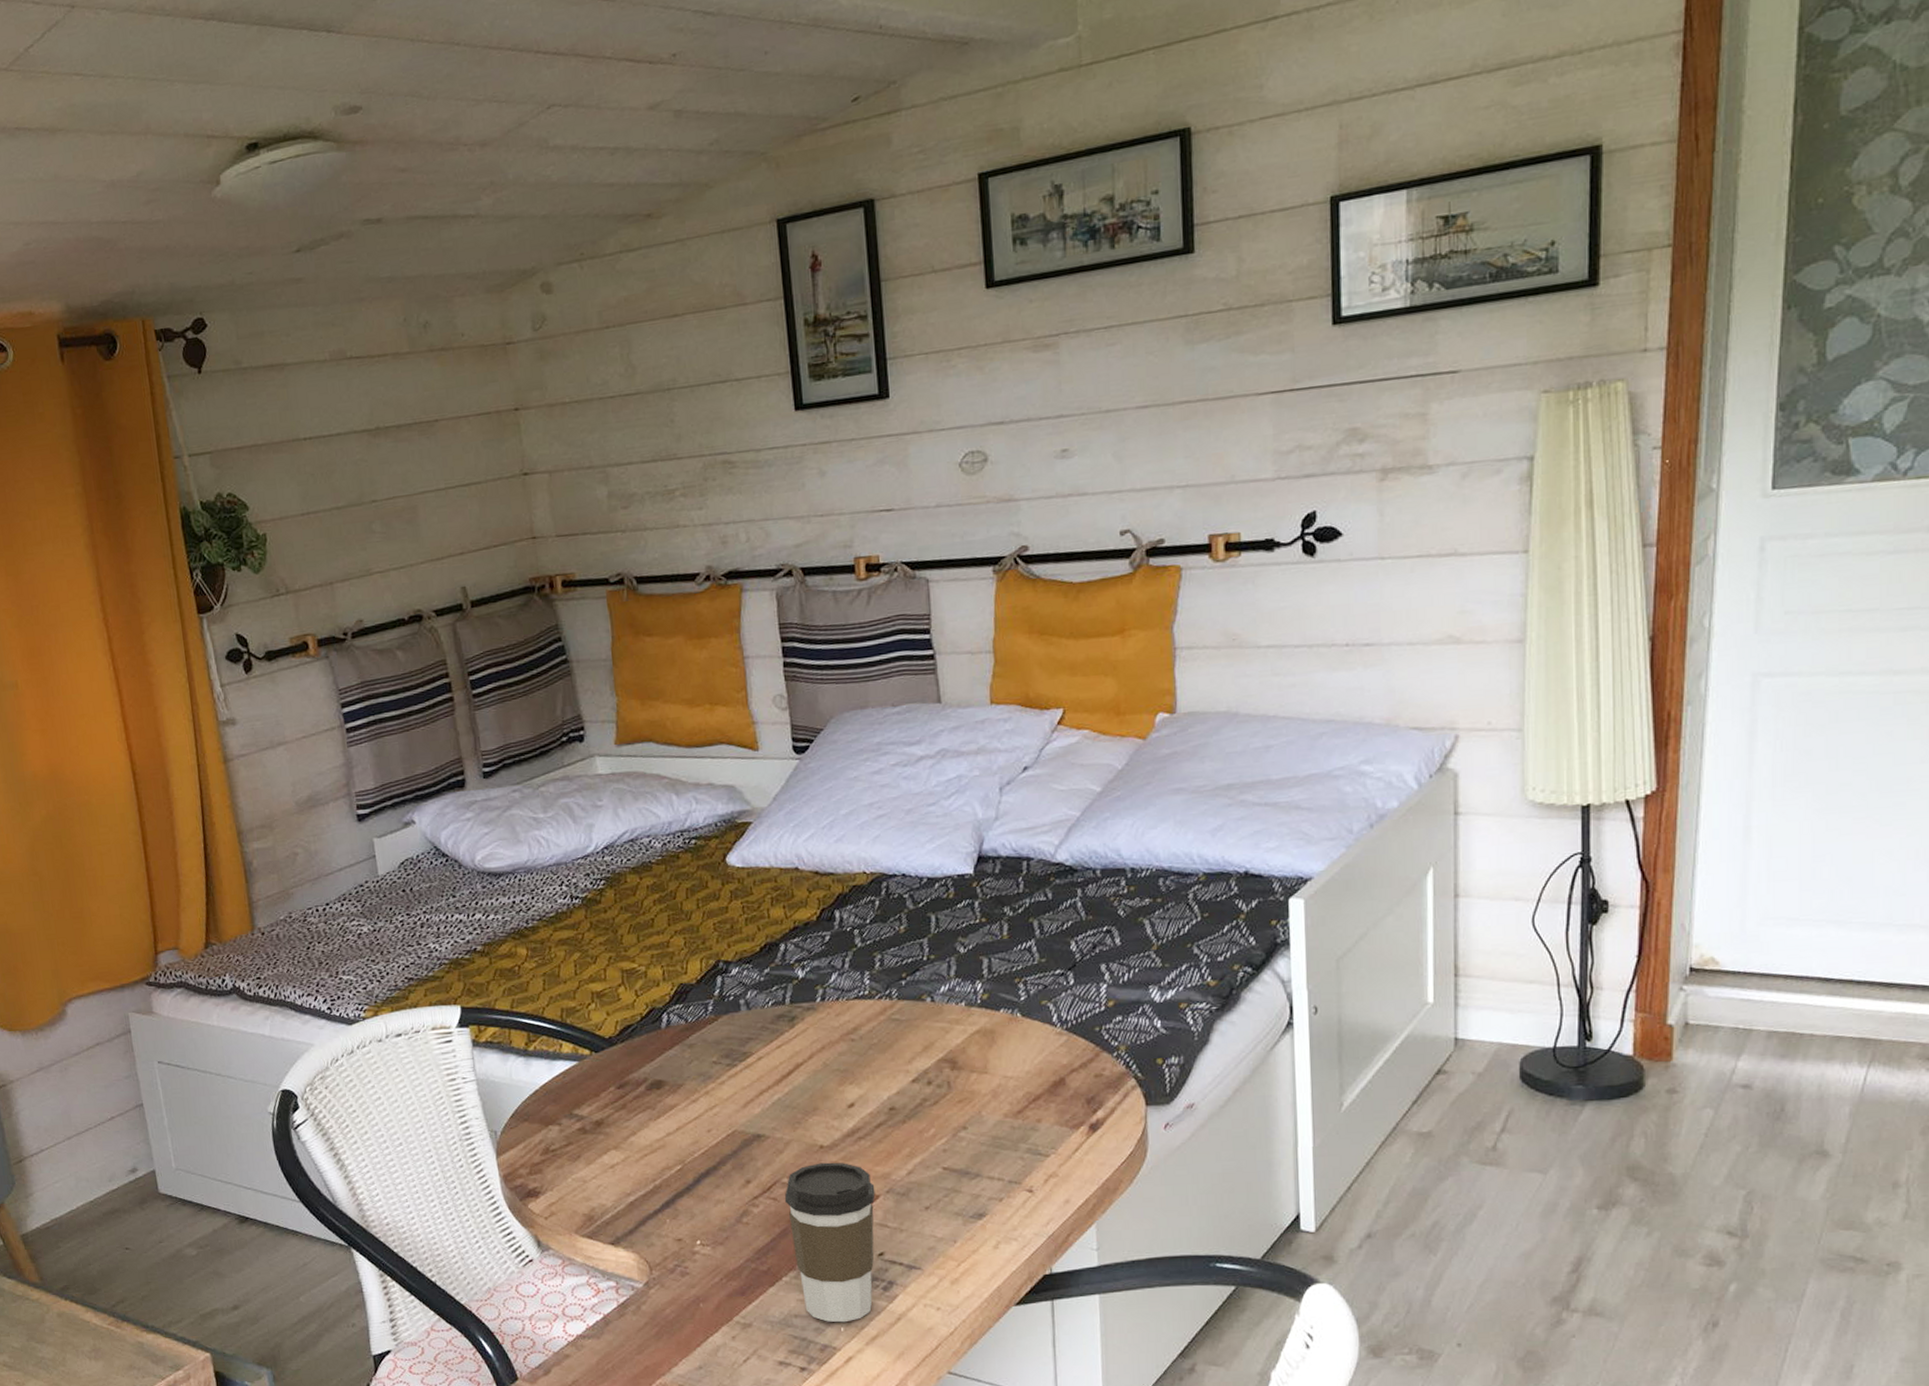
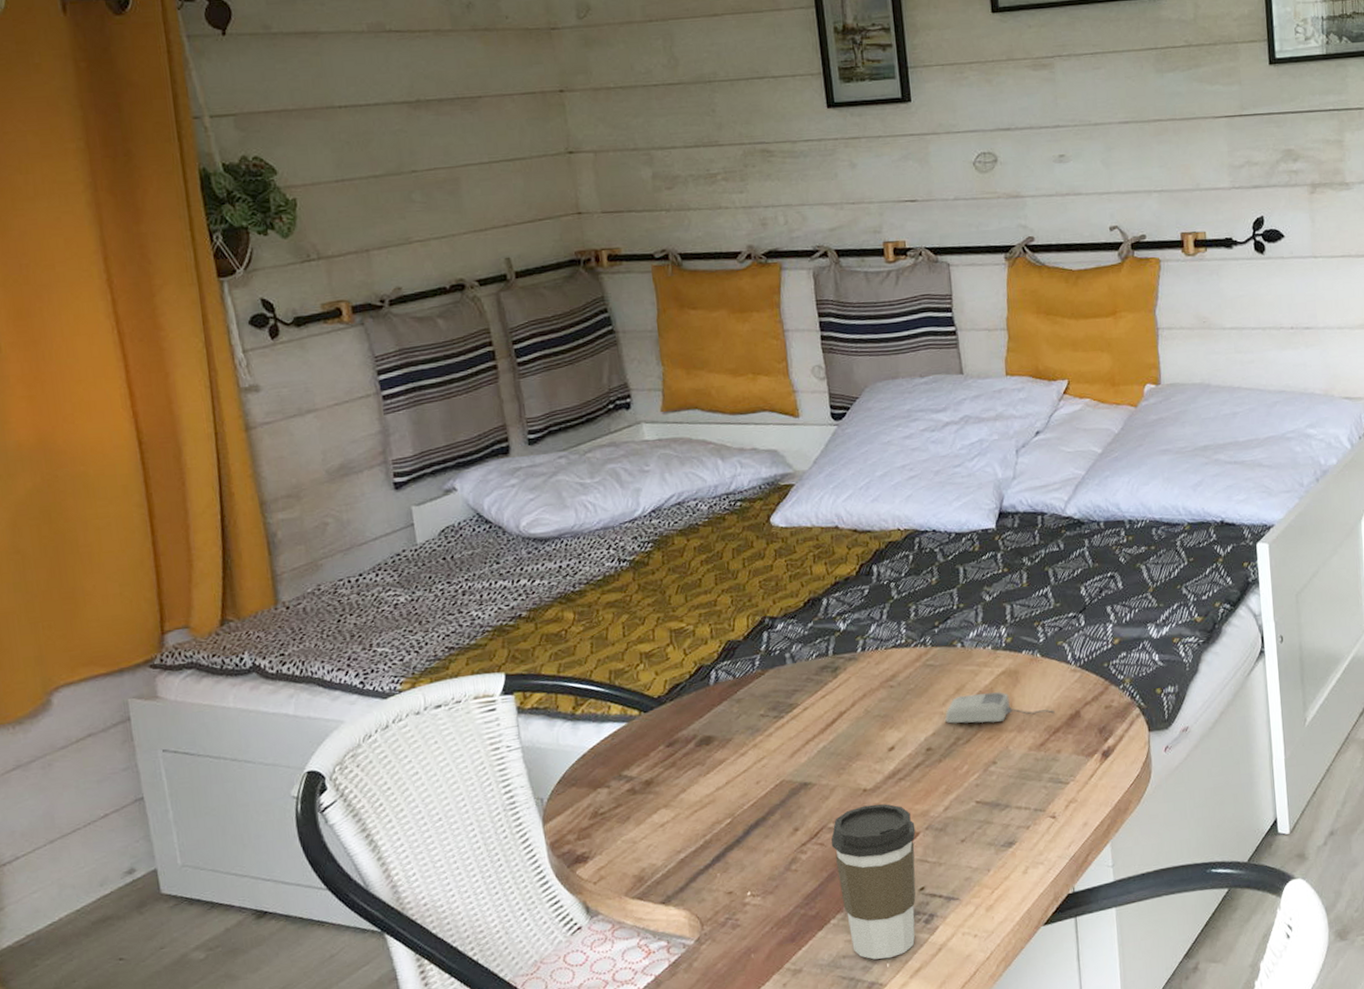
computer mouse: none [911,1052,1037,1085] -> present [945,692,1056,724]

